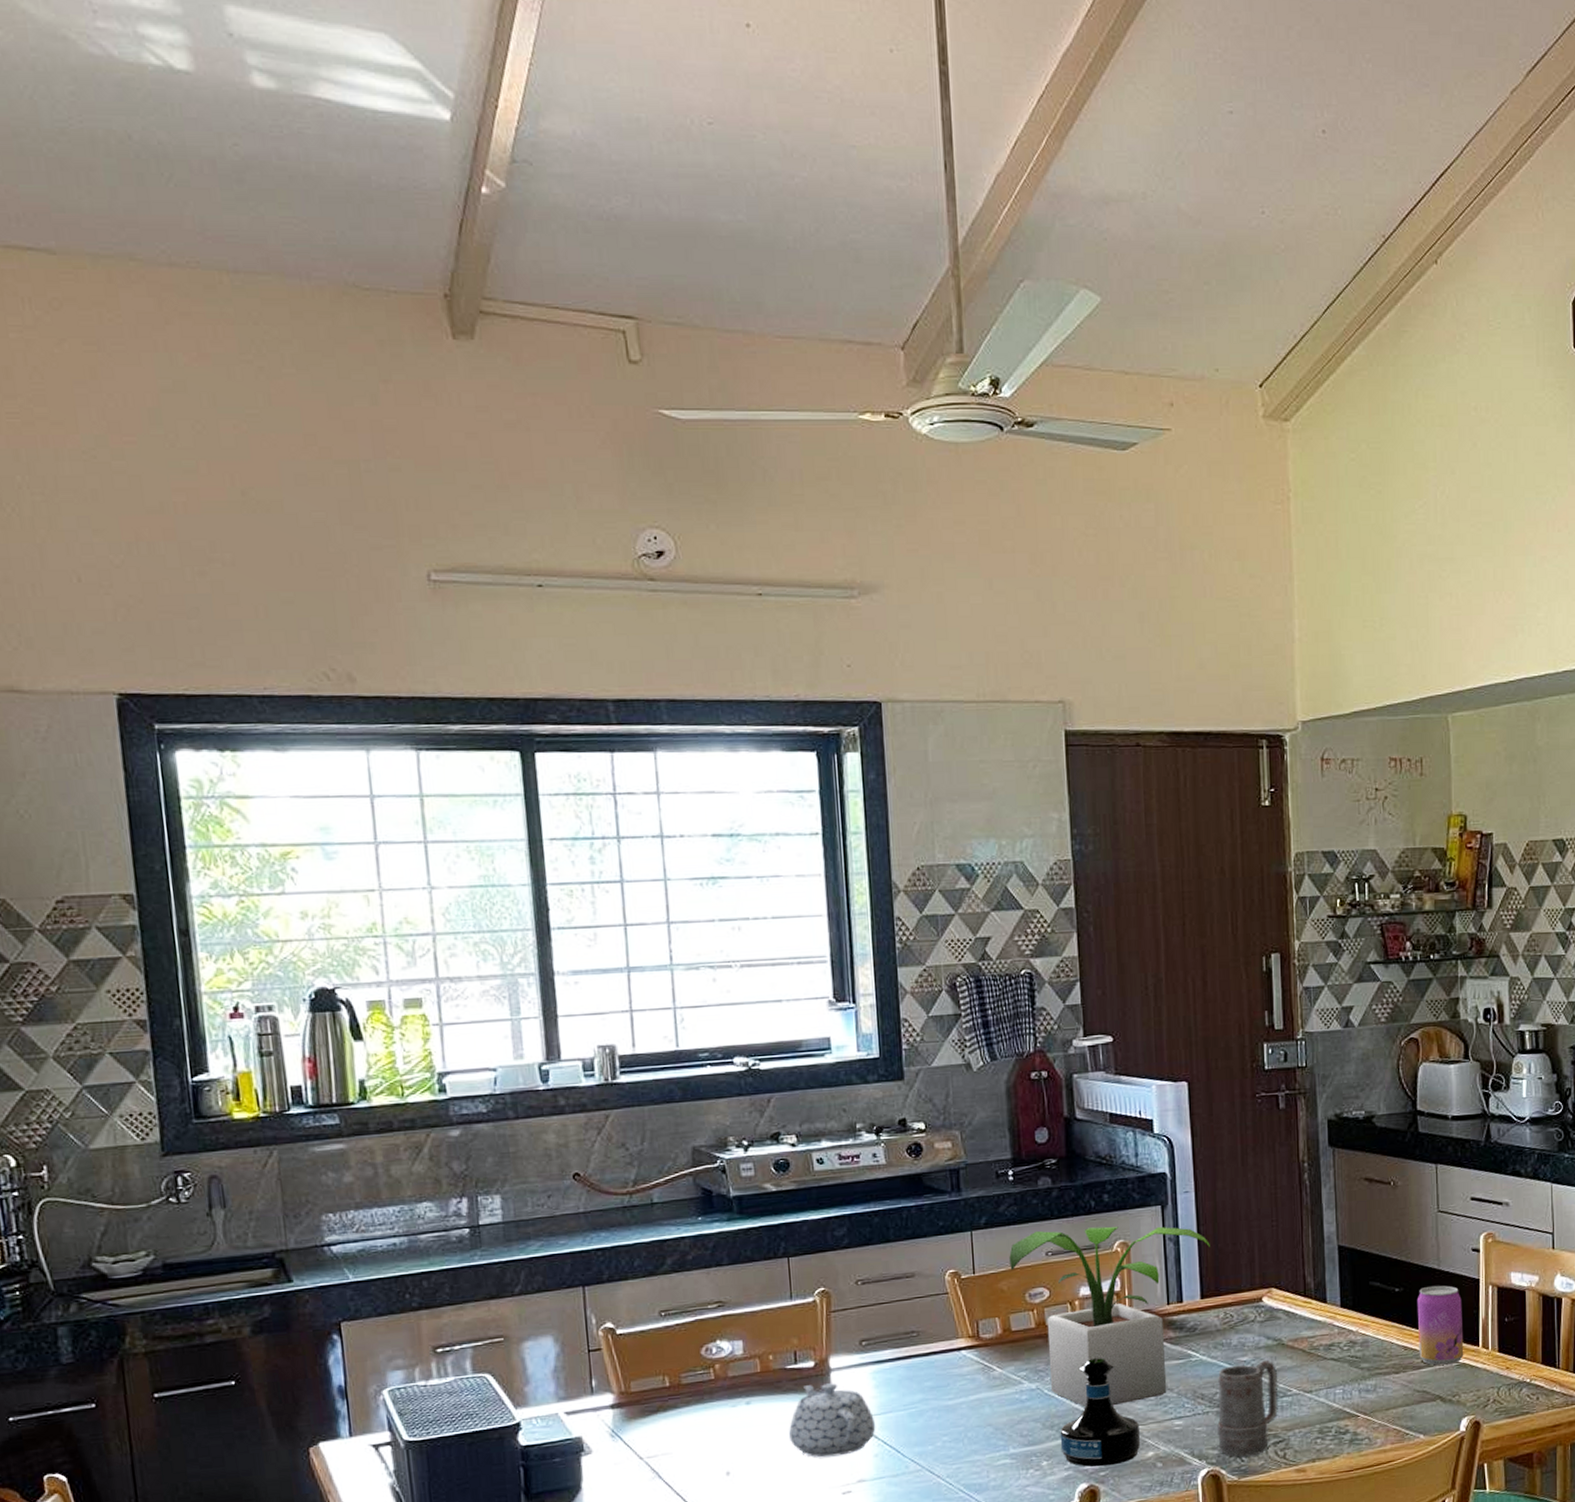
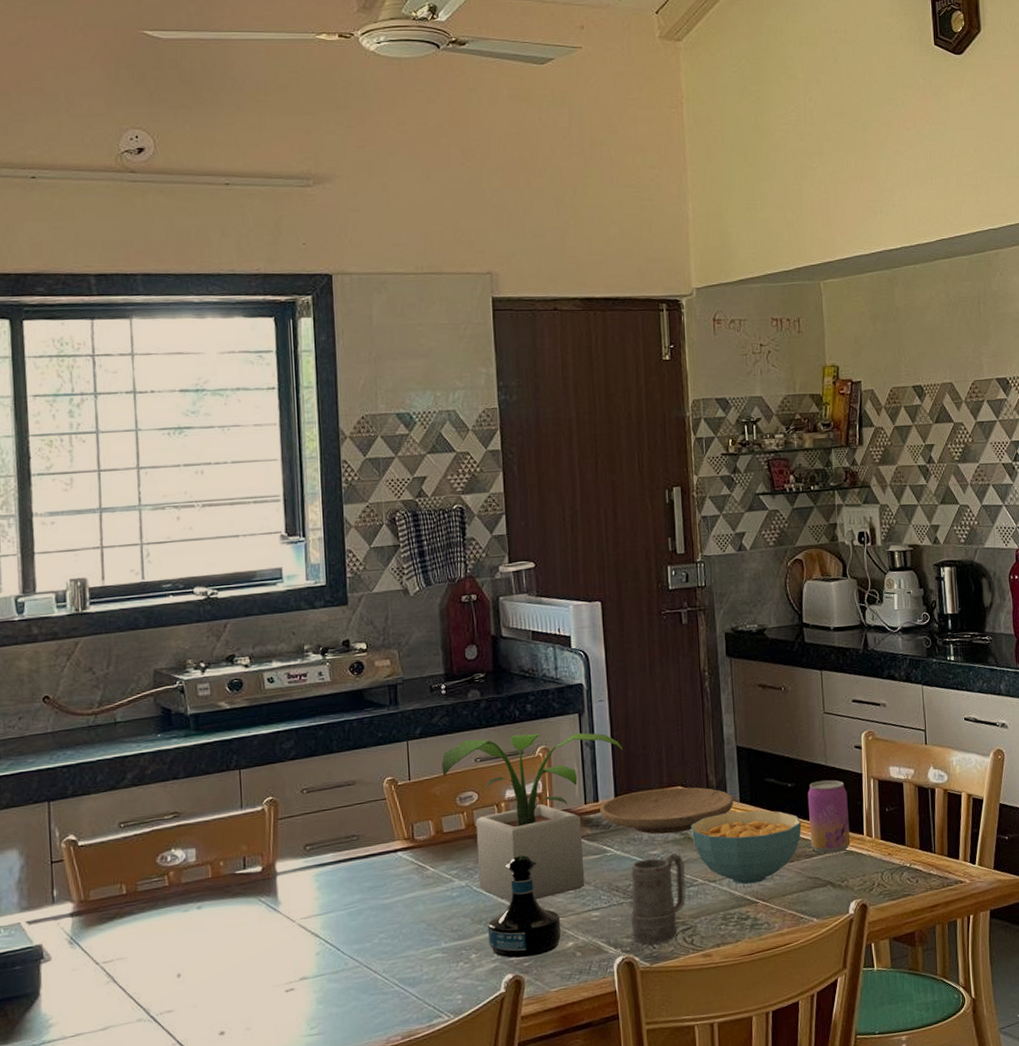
teapot: present [789,1383,876,1458] -> none [237,886,318,958]
plate: none [1184,1289,1334,1340] -> present [600,787,734,835]
cereal bowl: none [1285,1316,1410,1396] -> present [690,810,802,885]

